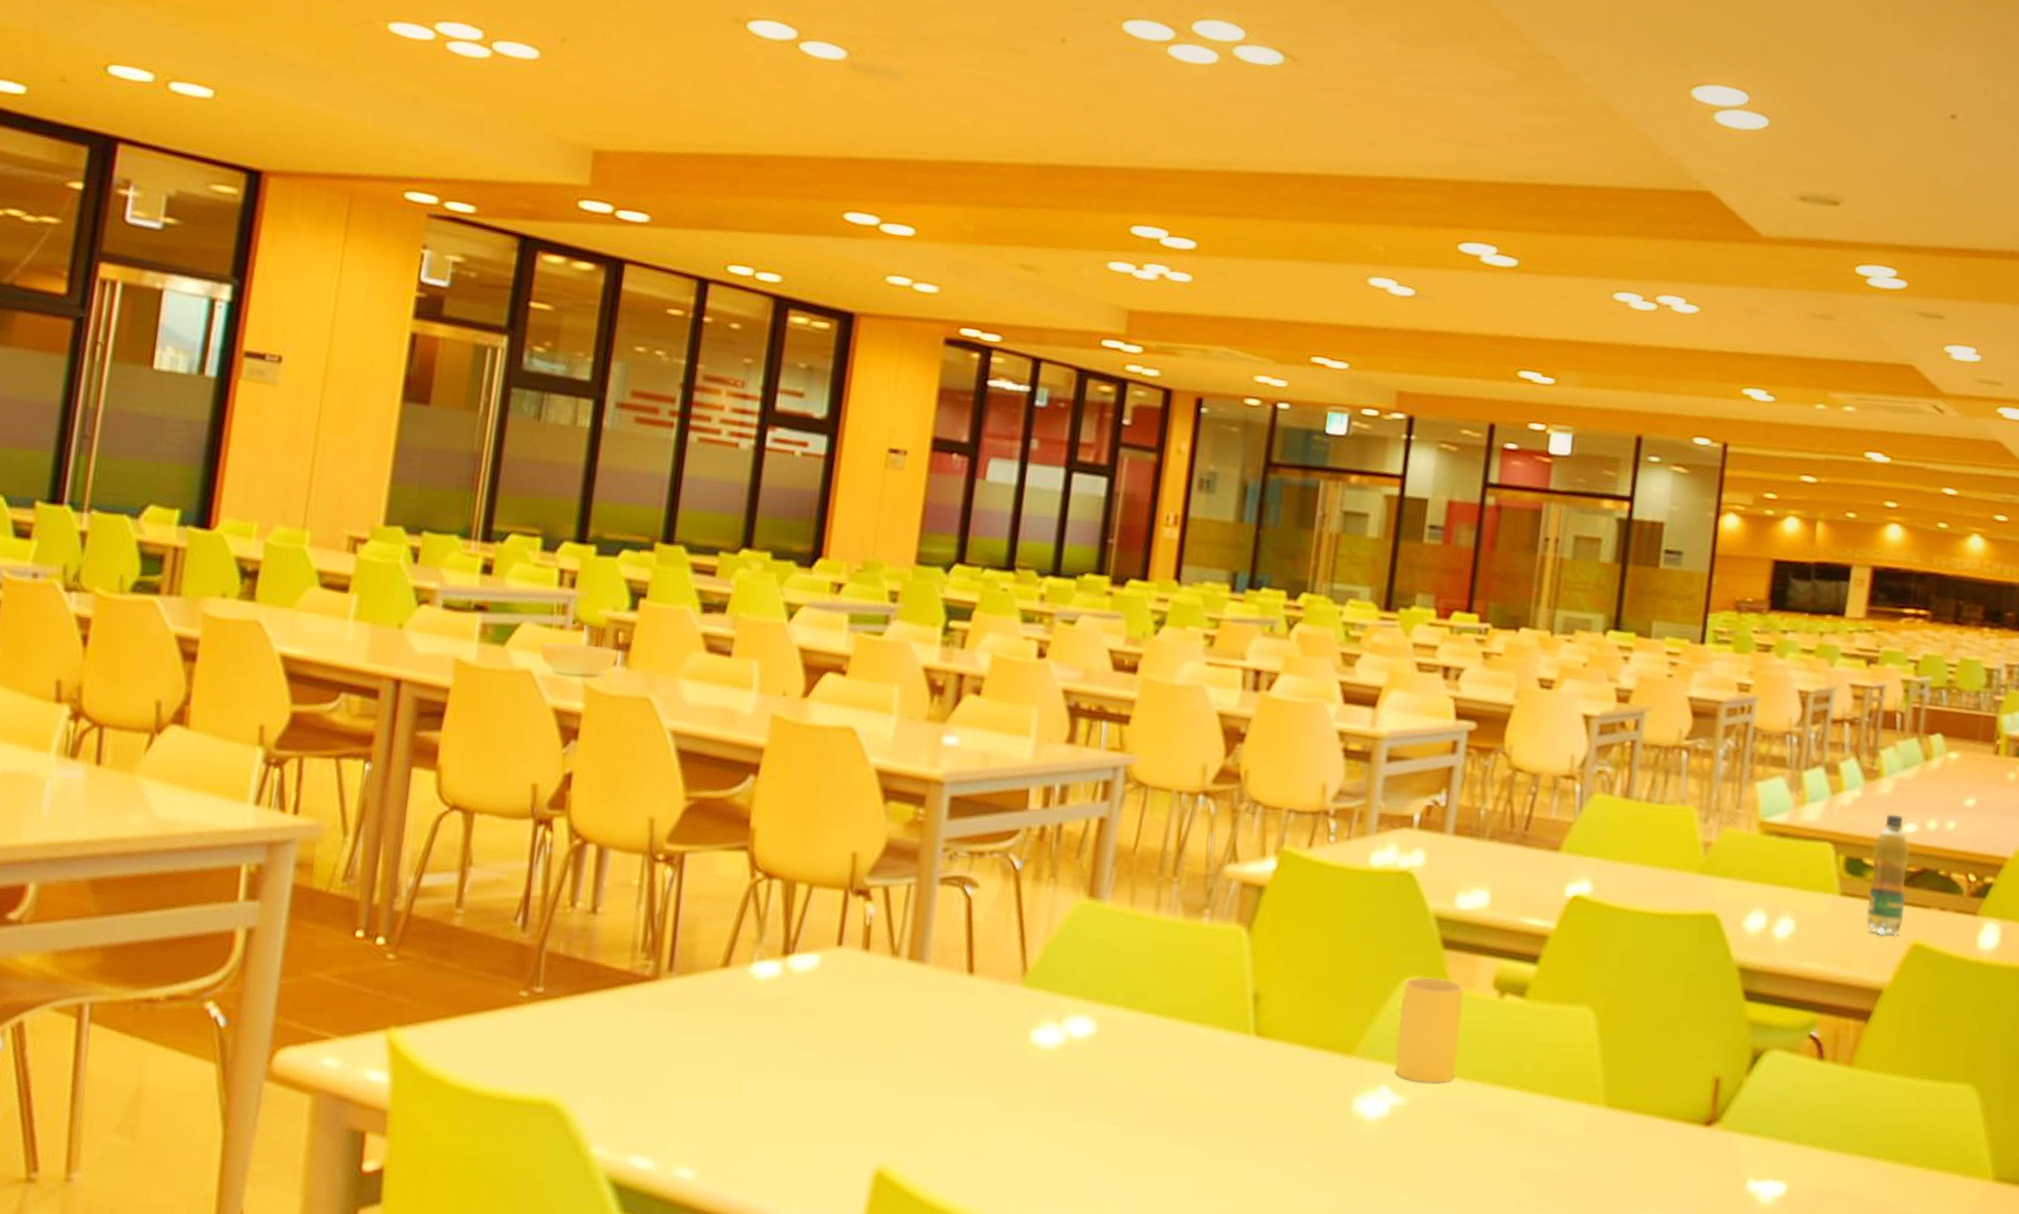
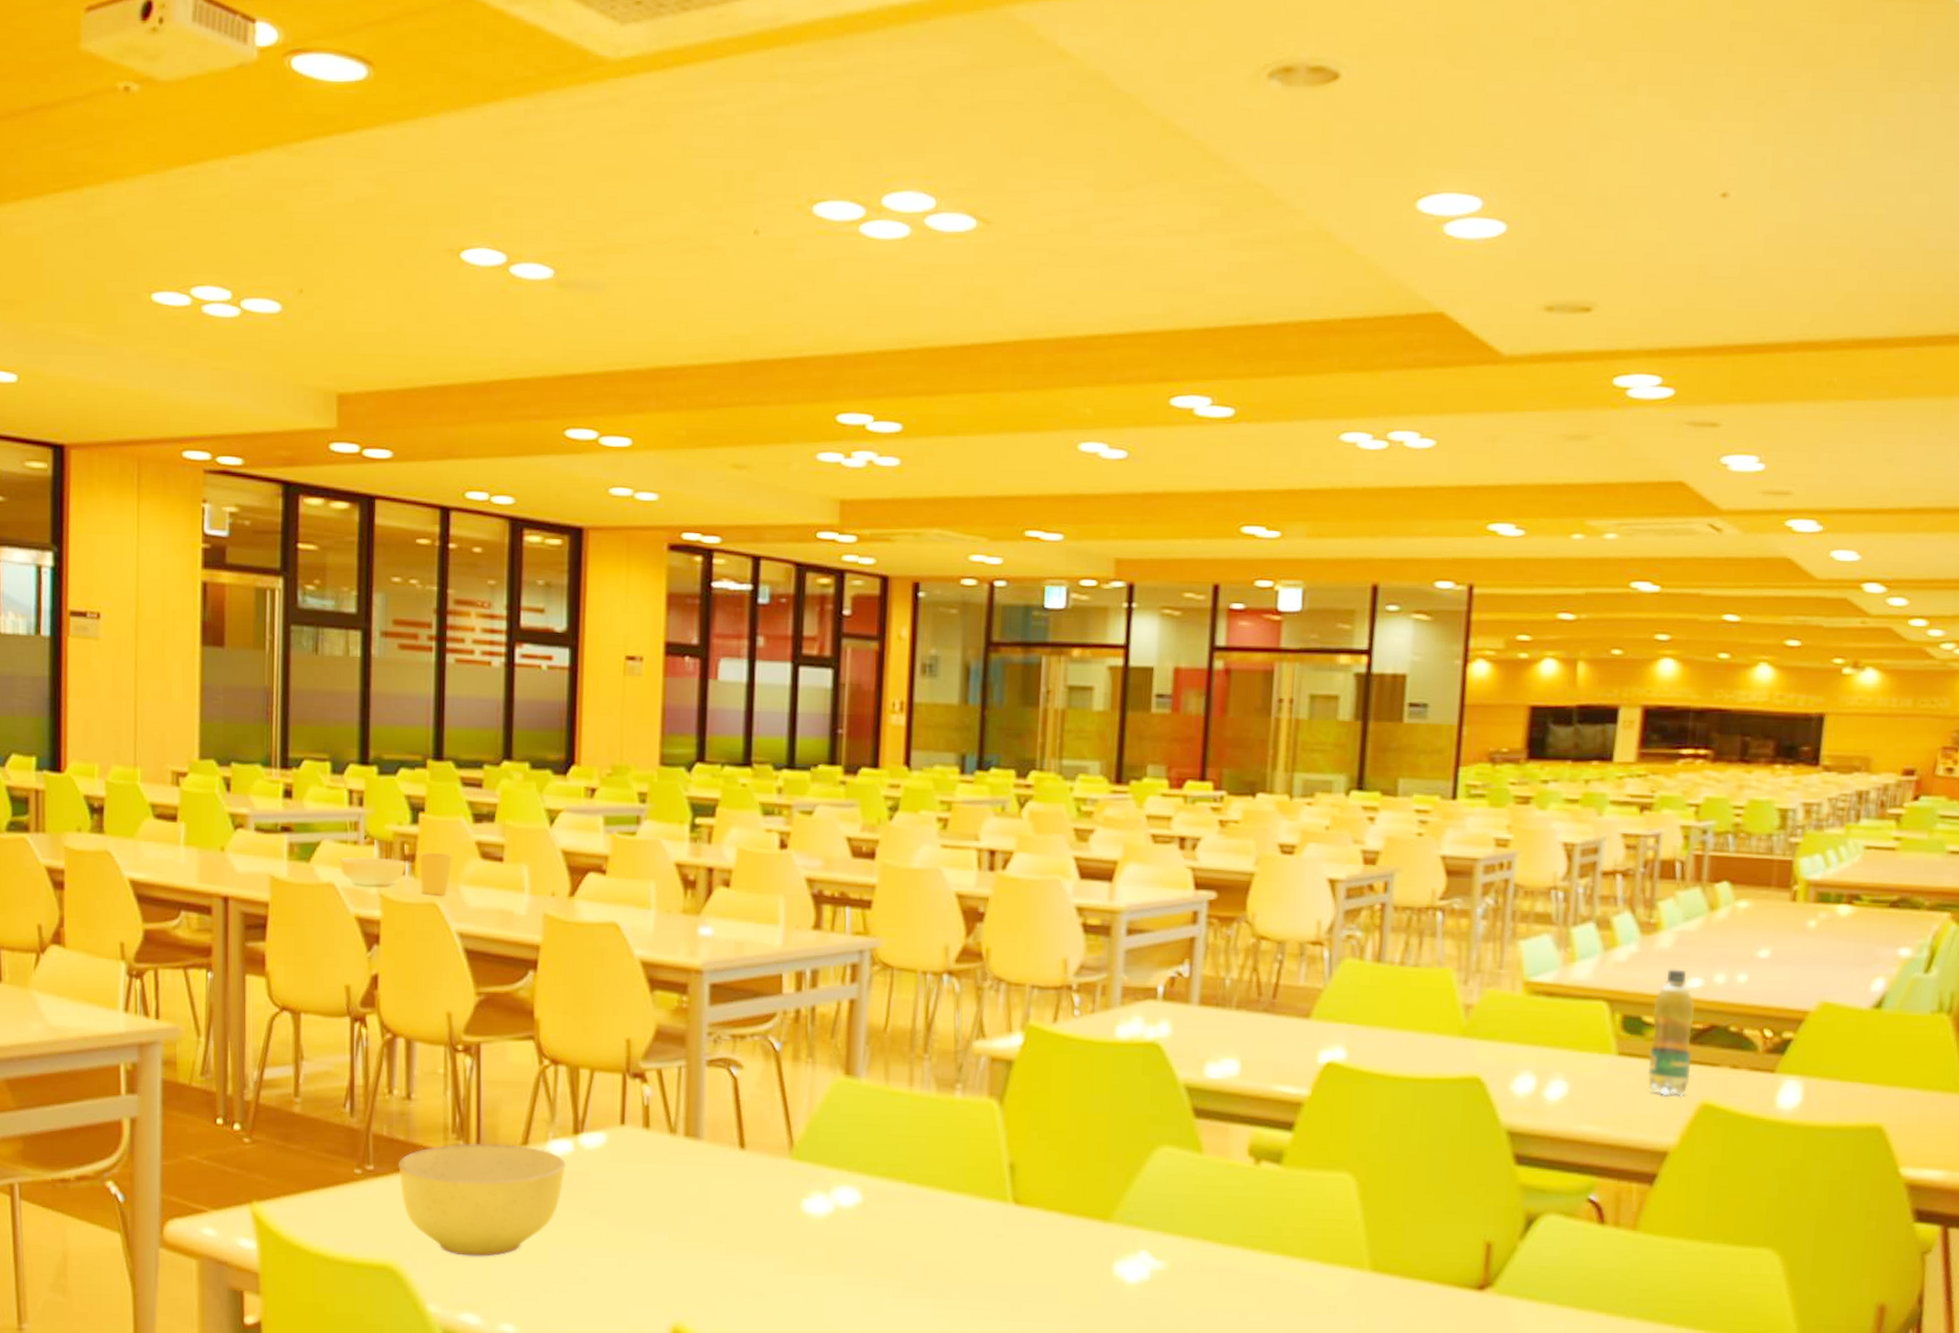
bowl: none [572,963,772,1092] -> present [398,1143,567,1257]
cup: none [632,641,673,690] -> present [419,851,452,897]
cup: present [1394,976,1464,1084] -> none [1152,1145,1219,1249]

